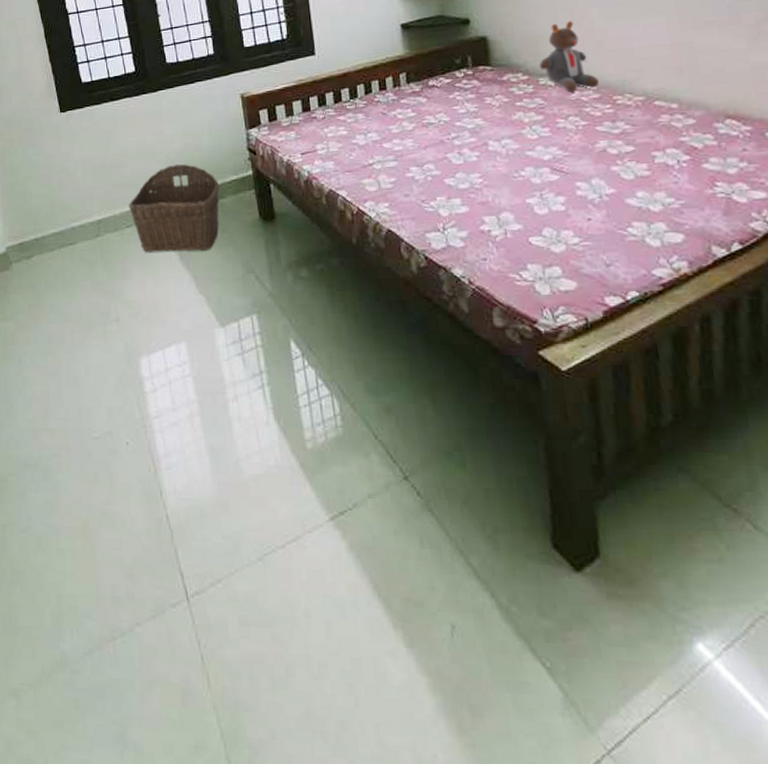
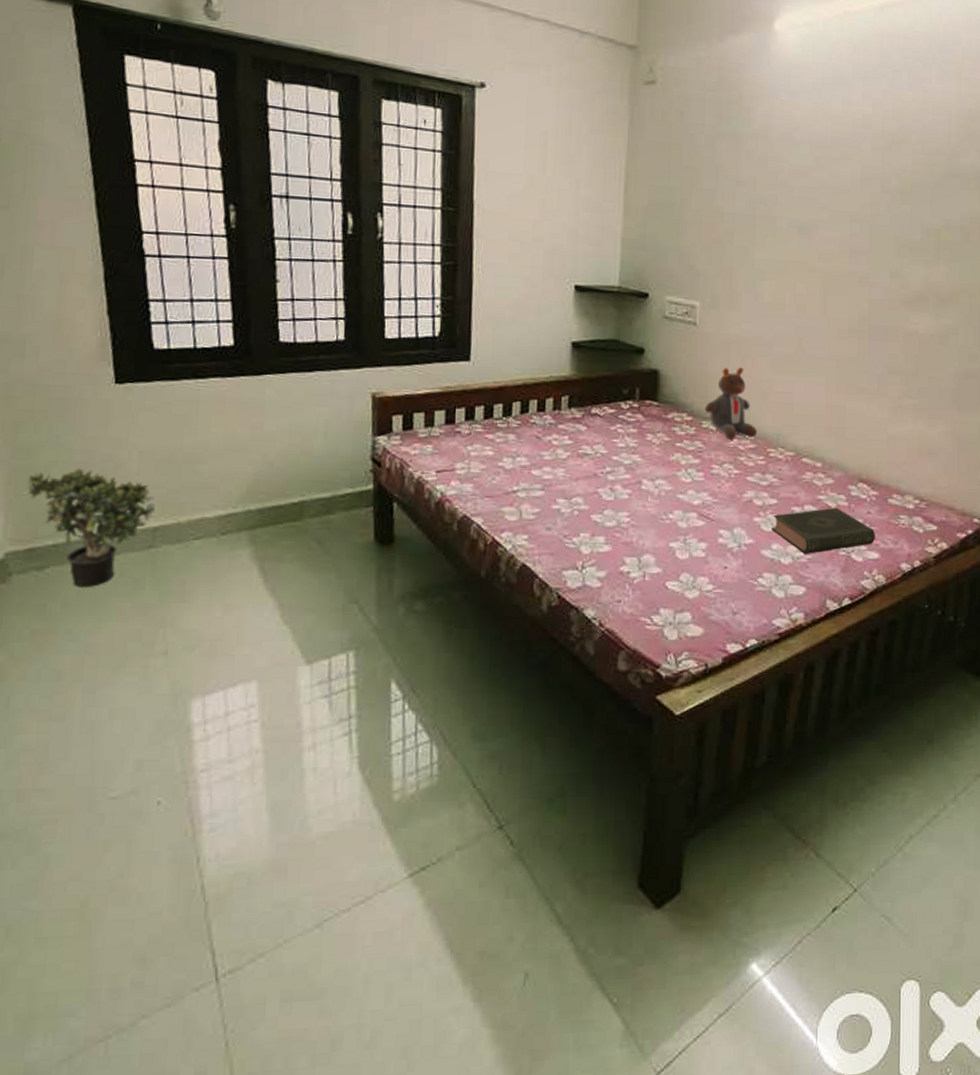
potted plant: none [12,179,97,270] -> present [22,468,155,587]
wicker basket: present [128,164,219,253] -> none [200,467,328,574]
book: none [633,147,758,200] -> present [772,507,875,554]

